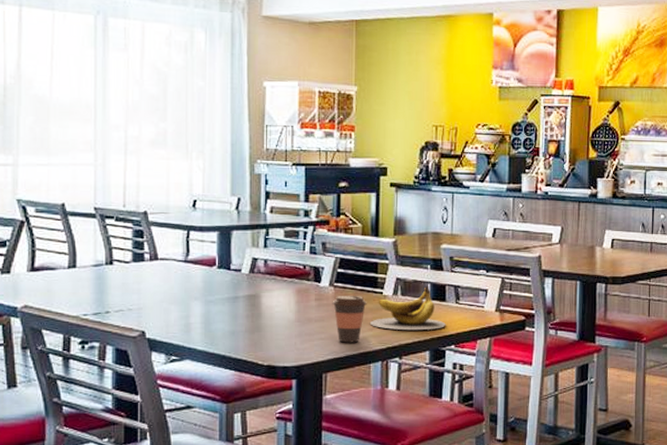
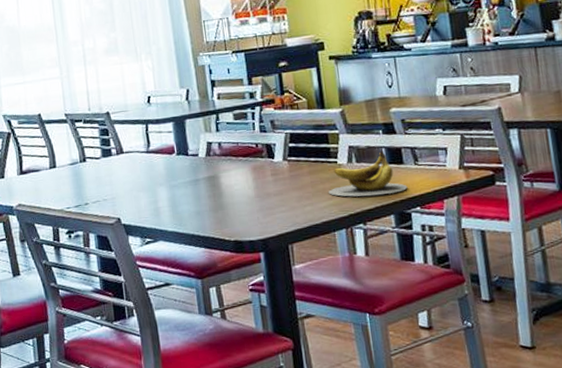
coffee cup: present [332,295,367,343] -> none [288,167,323,214]

